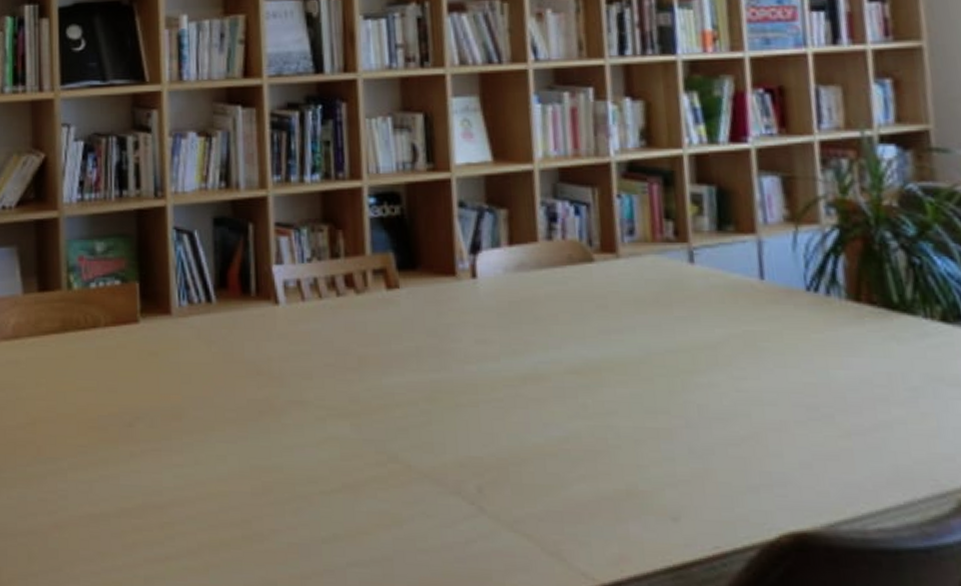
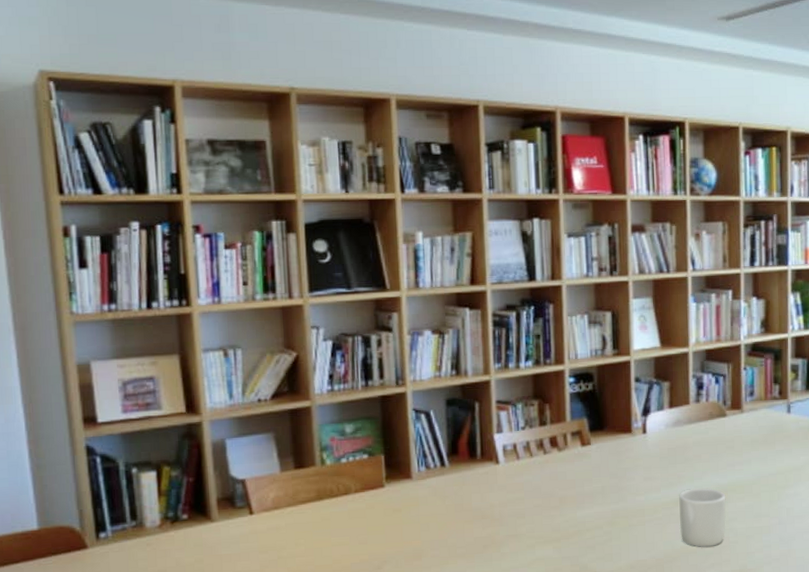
mug: none [527,360,602,450] -> present [679,487,726,548]

